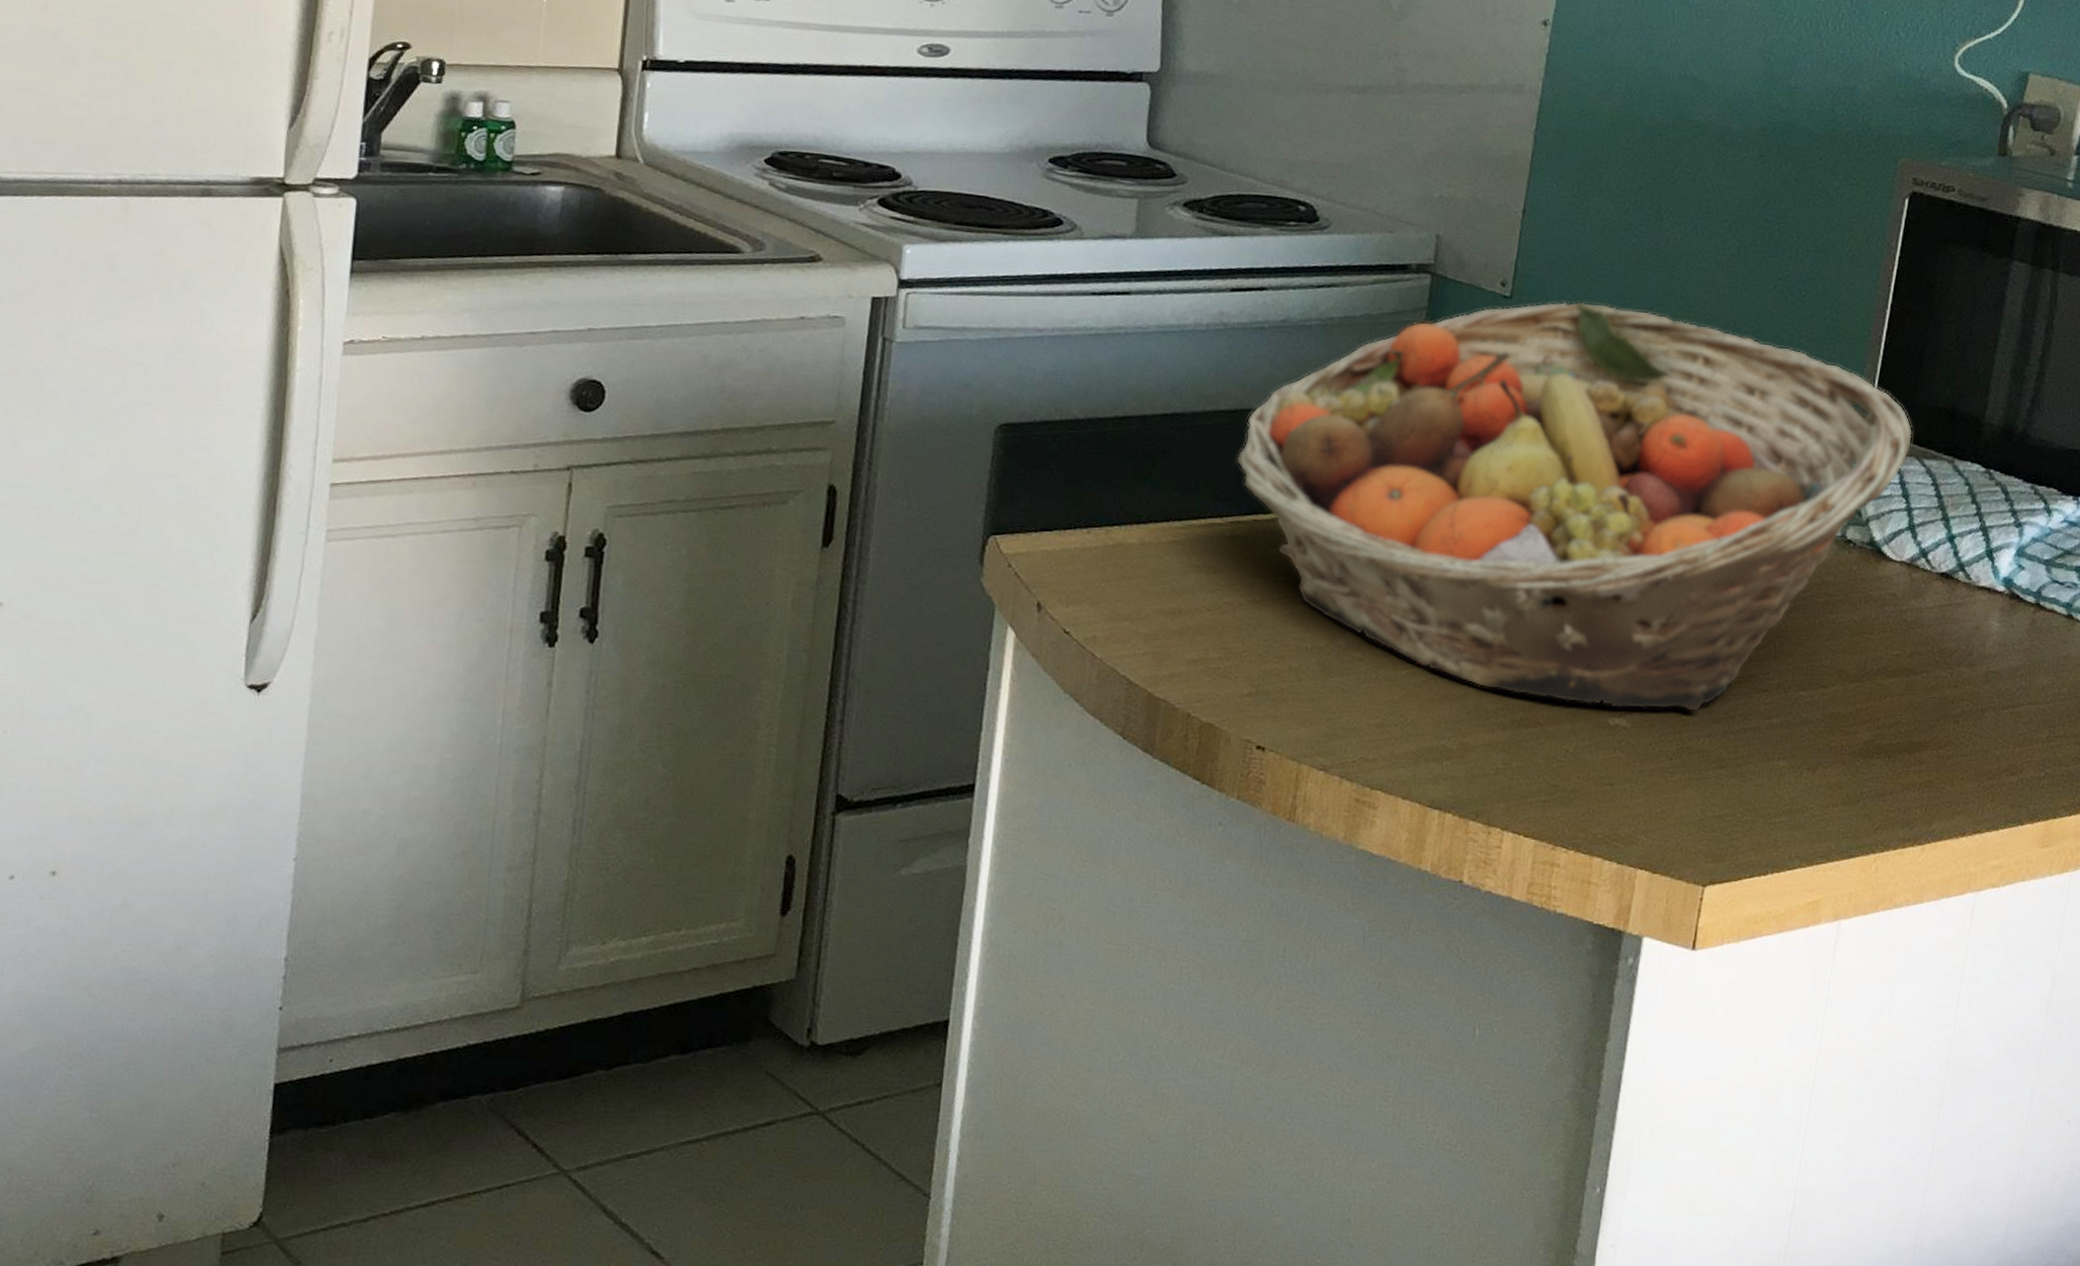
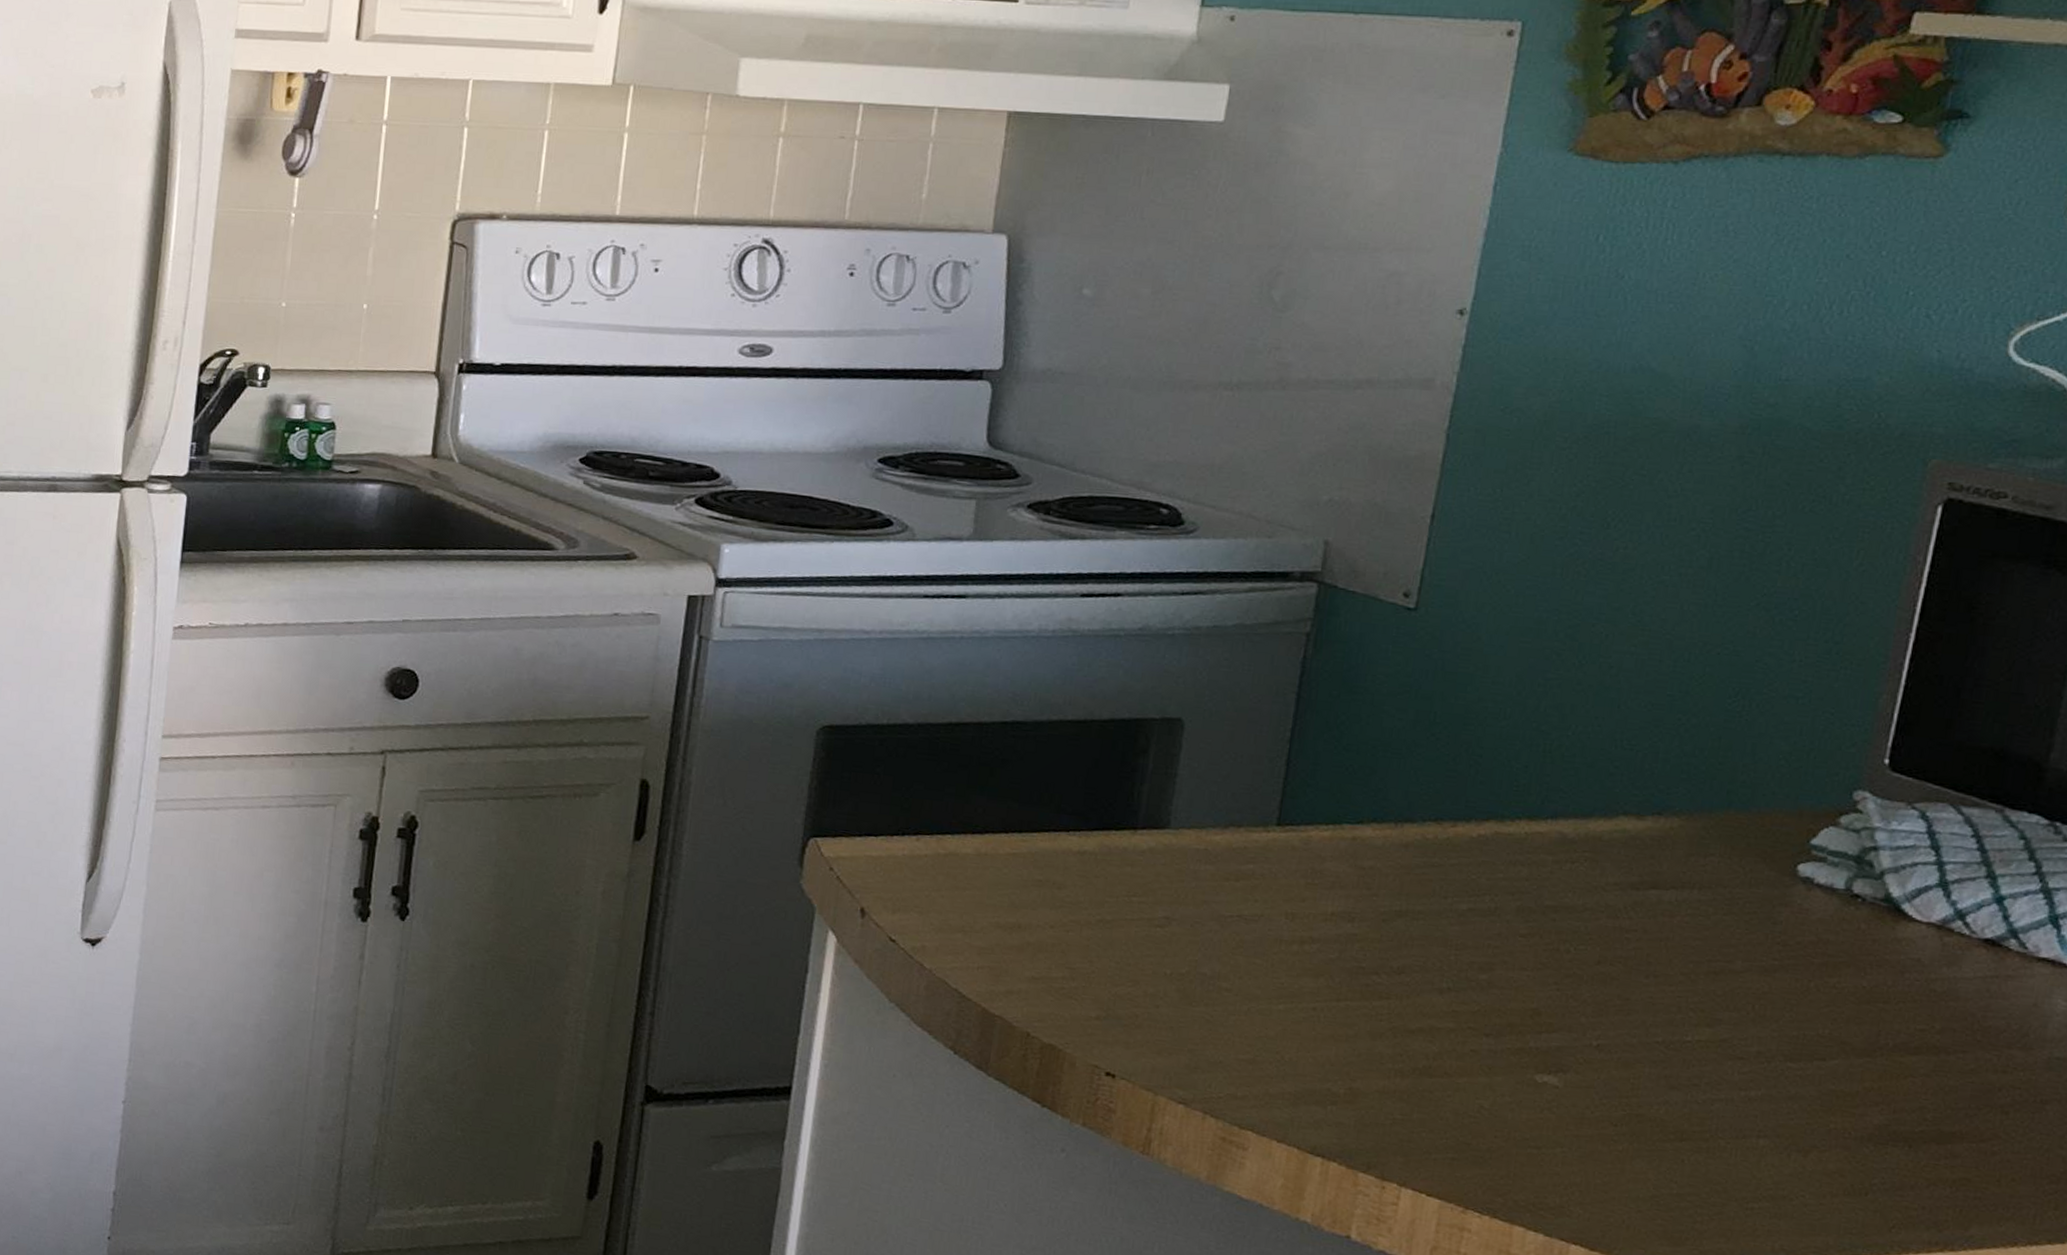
fruit basket: present [1236,301,1913,713] -> none [1085,615,1947,1076]

